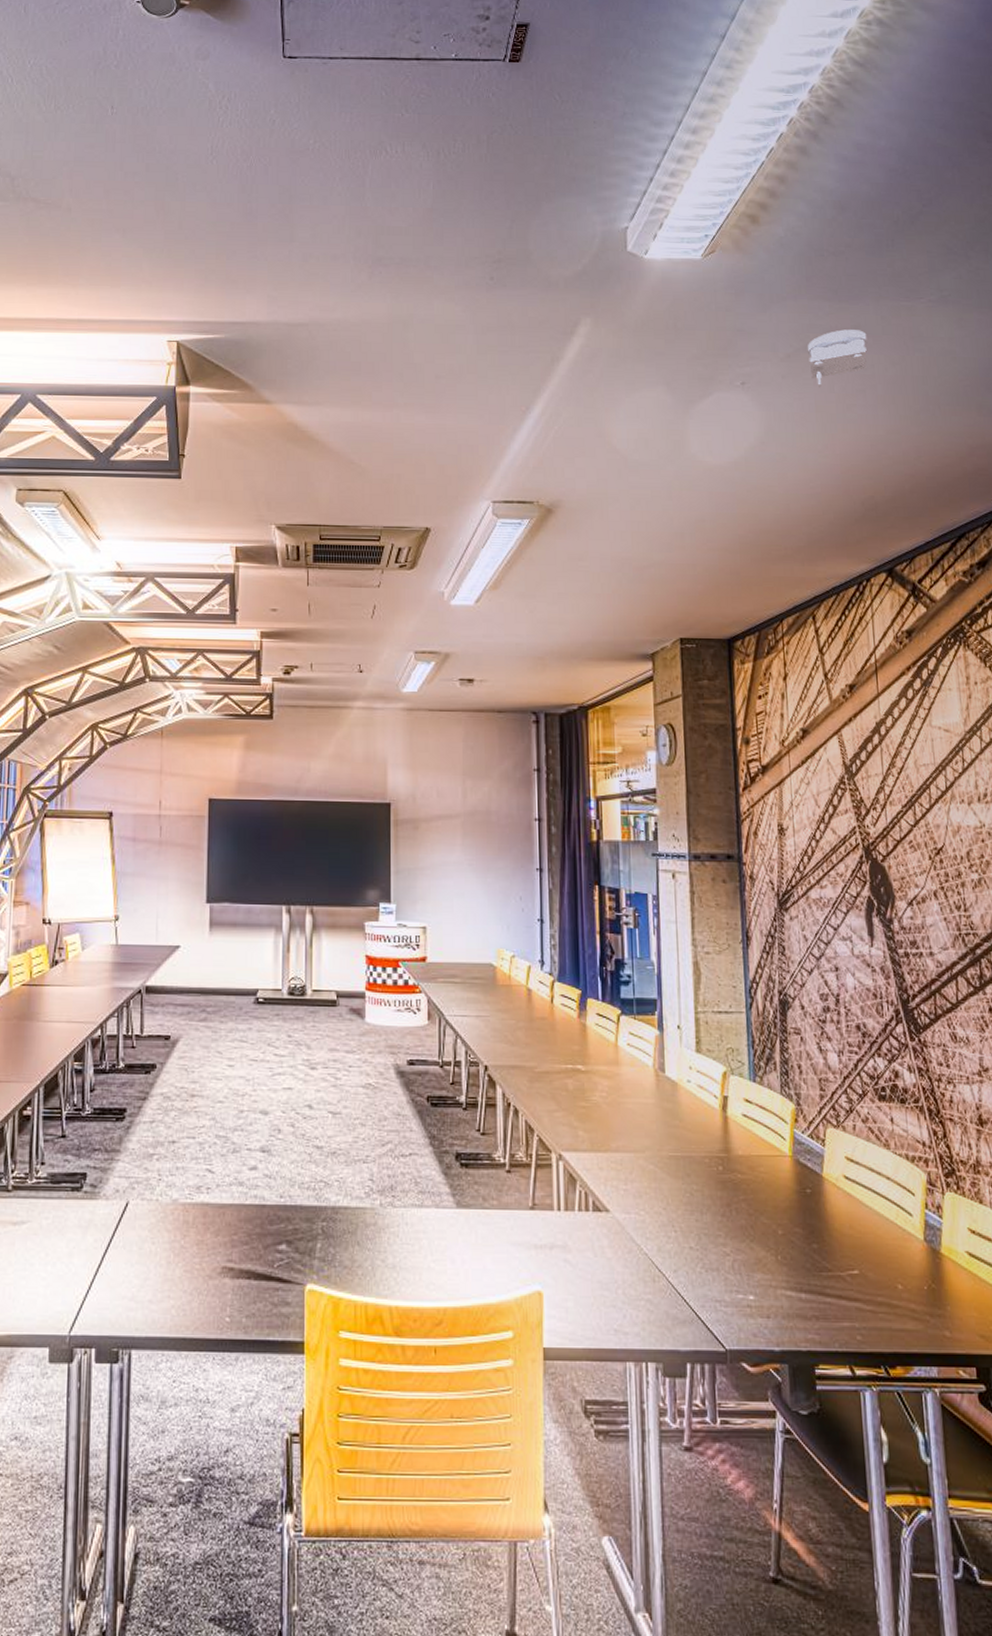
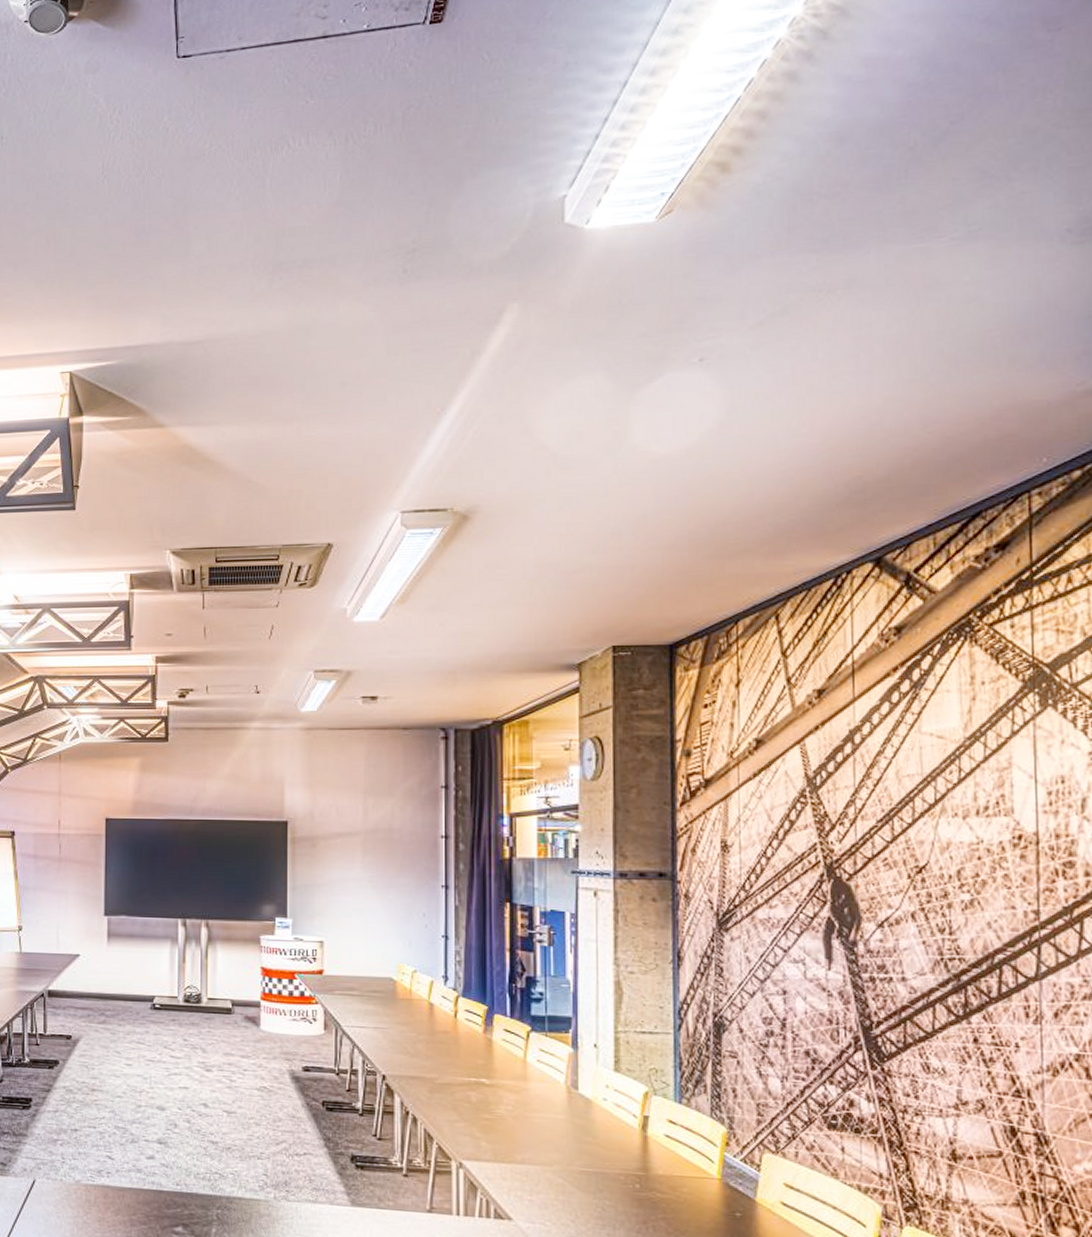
smoke detector: present [808,329,867,388] -> none [786,283,865,357]

